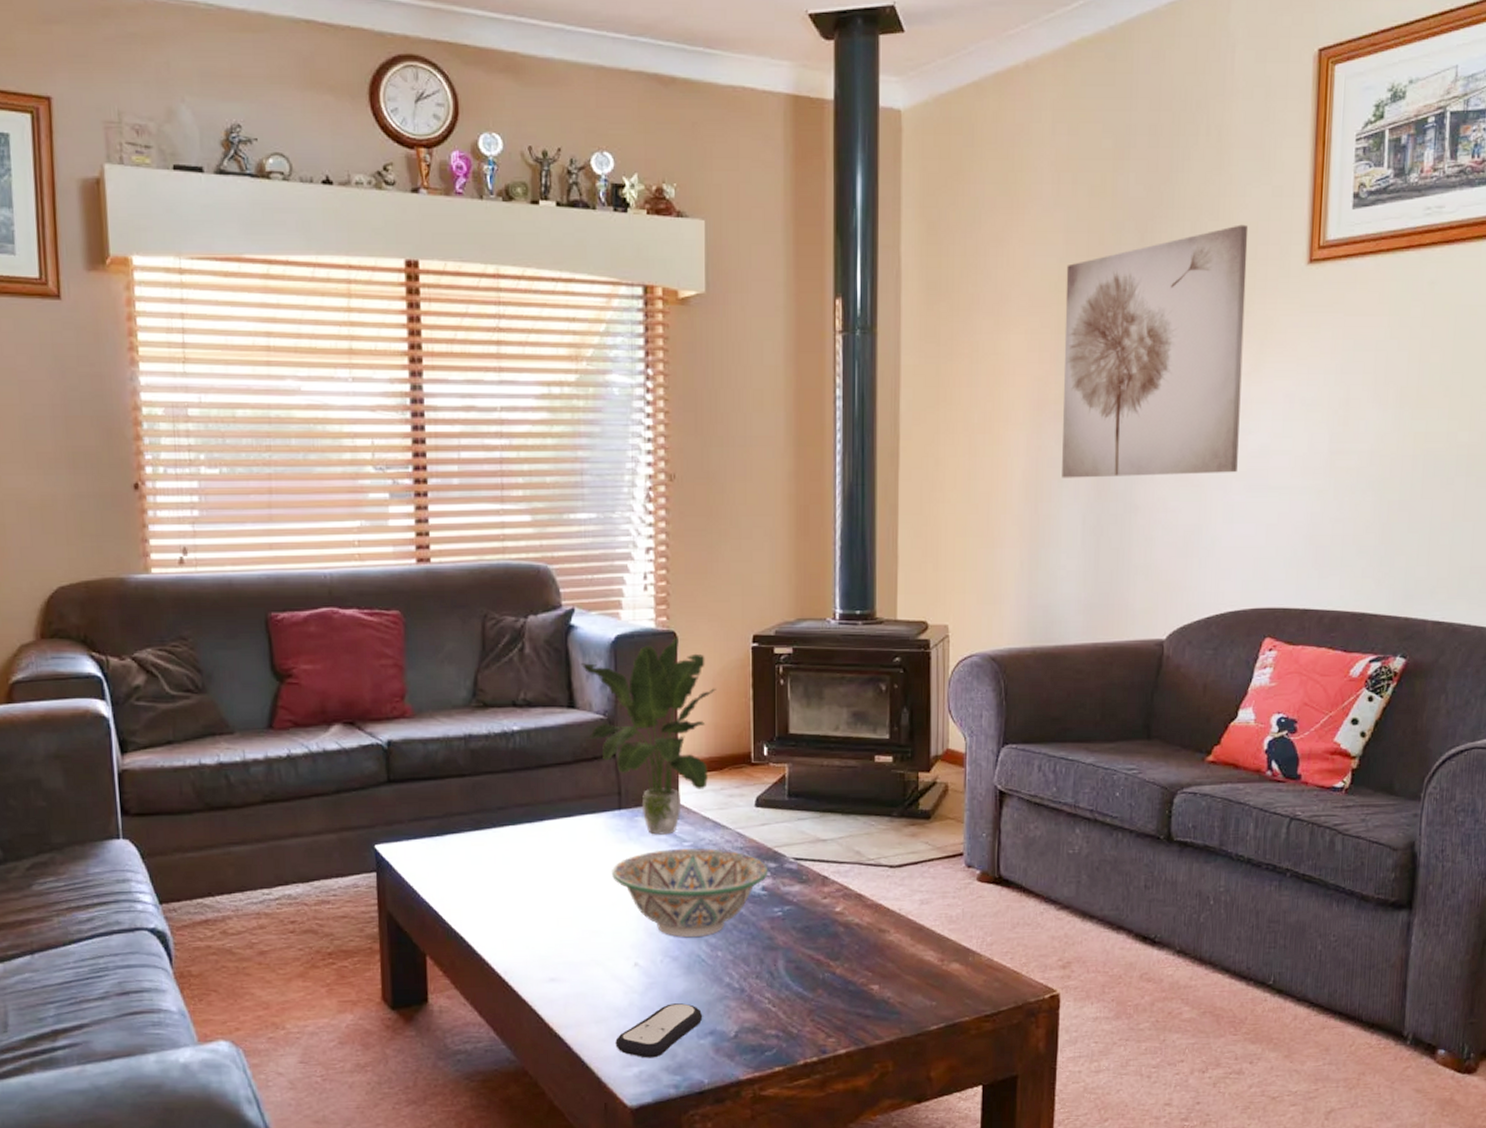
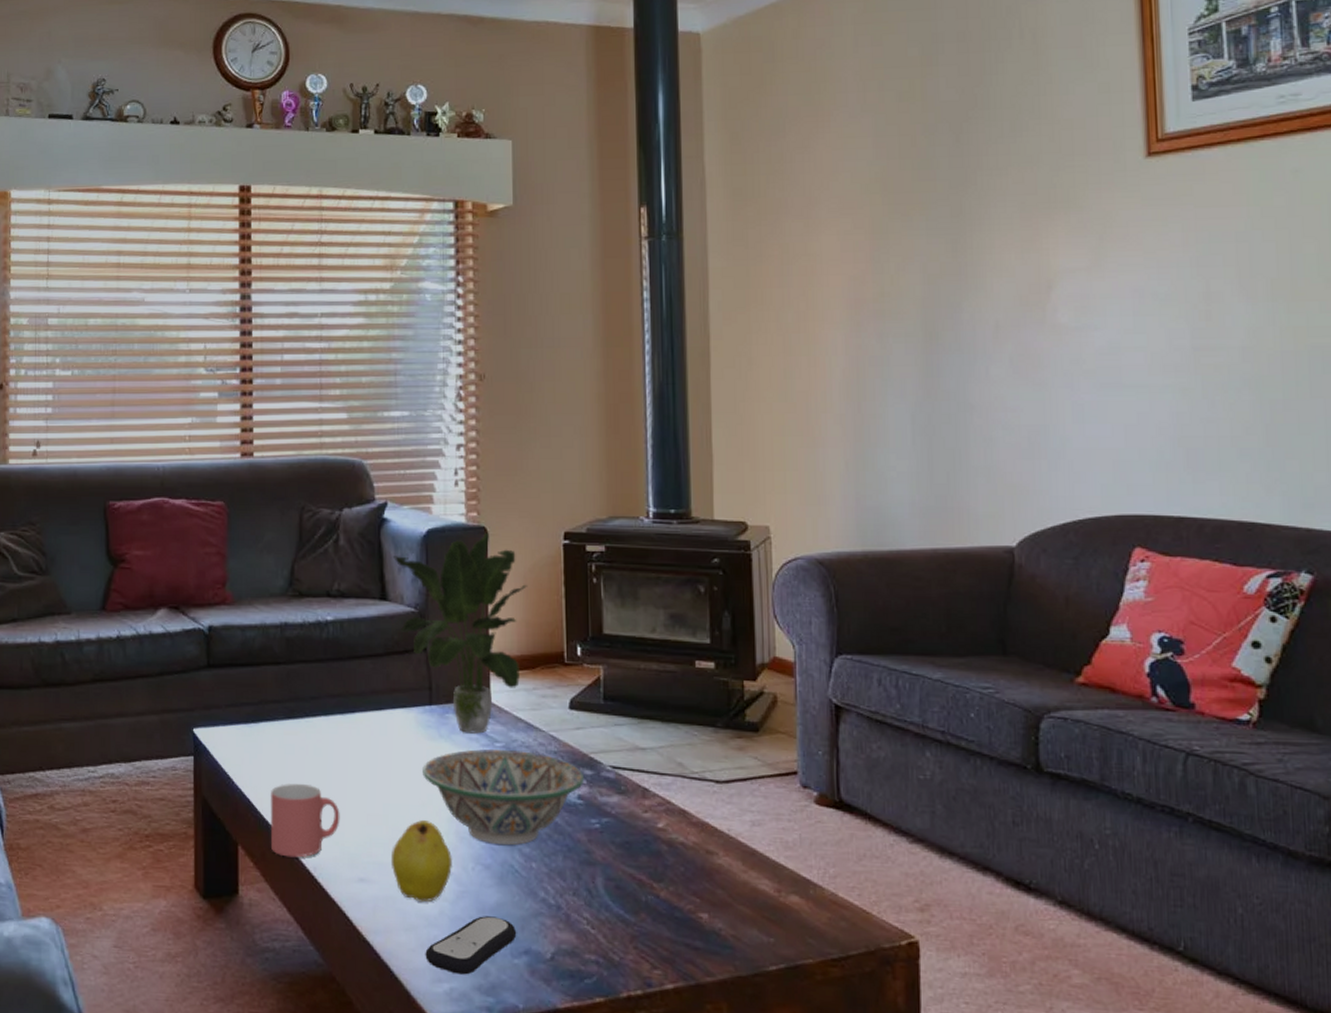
mug: none [459,893,530,964] -> present [271,784,340,858]
fruit: none [581,920,642,996] -> present [390,820,453,902]
wall art: present [1062,224,1249,478] -> none [878,121,1084,377]

